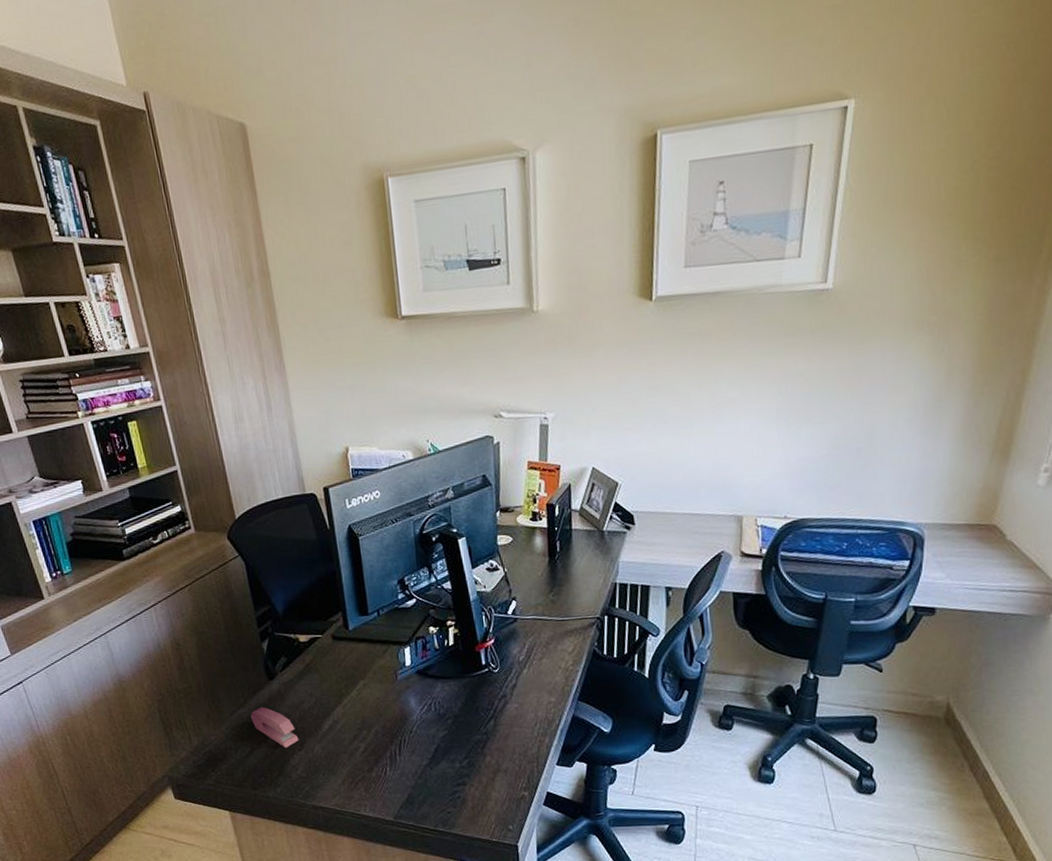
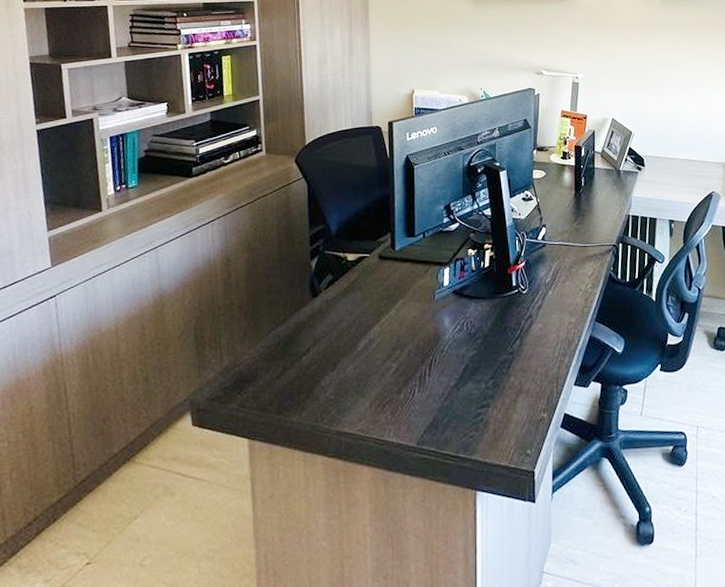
stapler: present [251,707,299,749] -> none [288,325,333,369]

